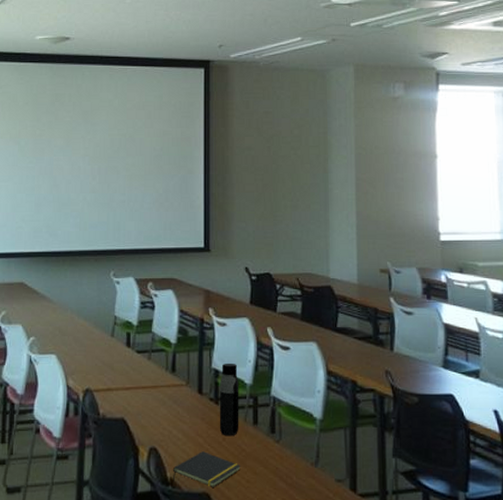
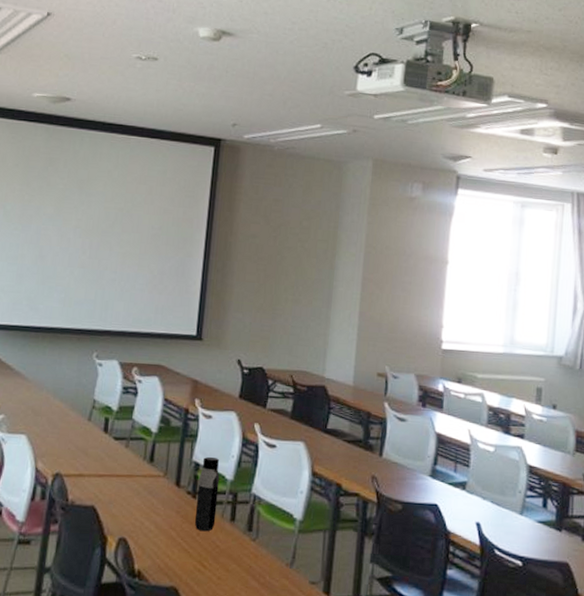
notepad: present [172,451,241,487] -> none [139,545,213,582]

